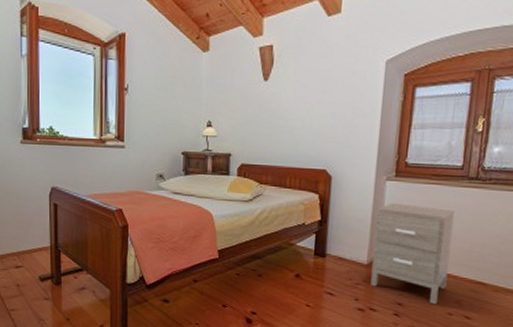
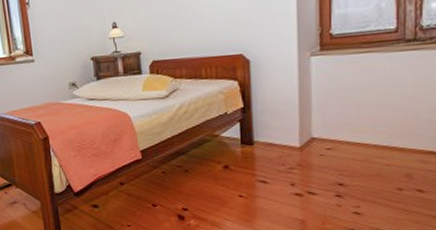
nightstand: present [370,203,455,305] -> none [304,77,393,181]

